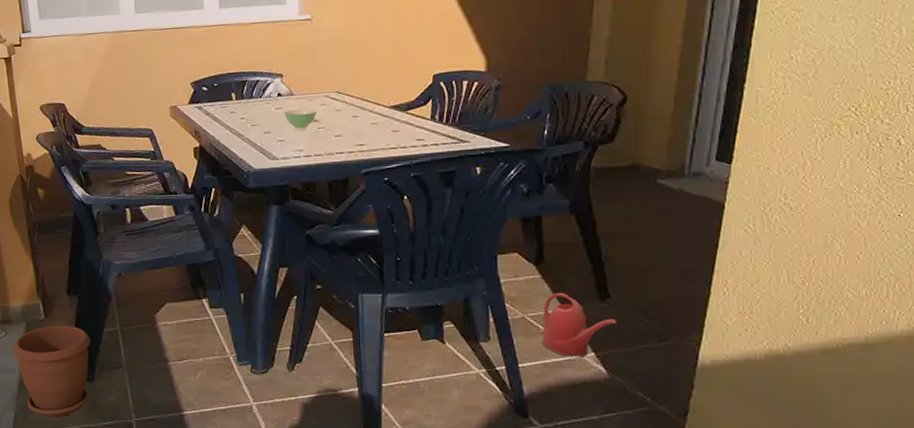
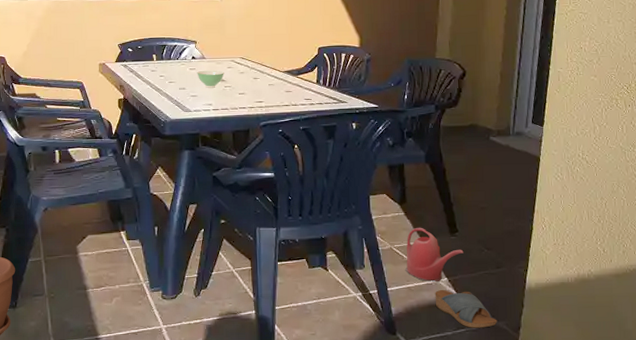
sandal: none [578,366,658,412] -> present [435,289,498,328]

